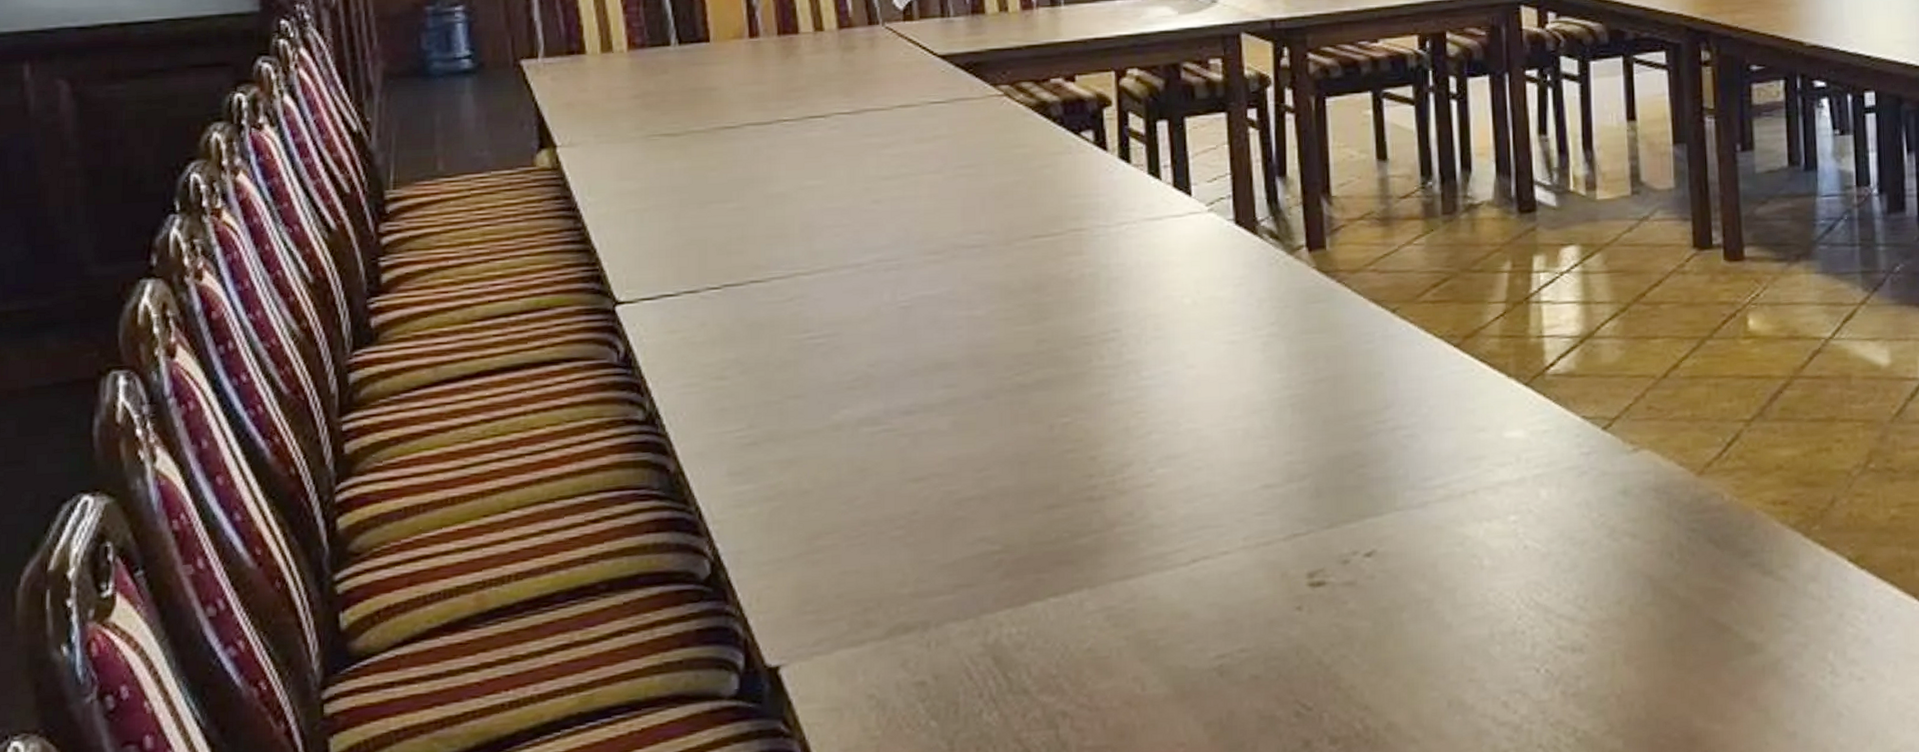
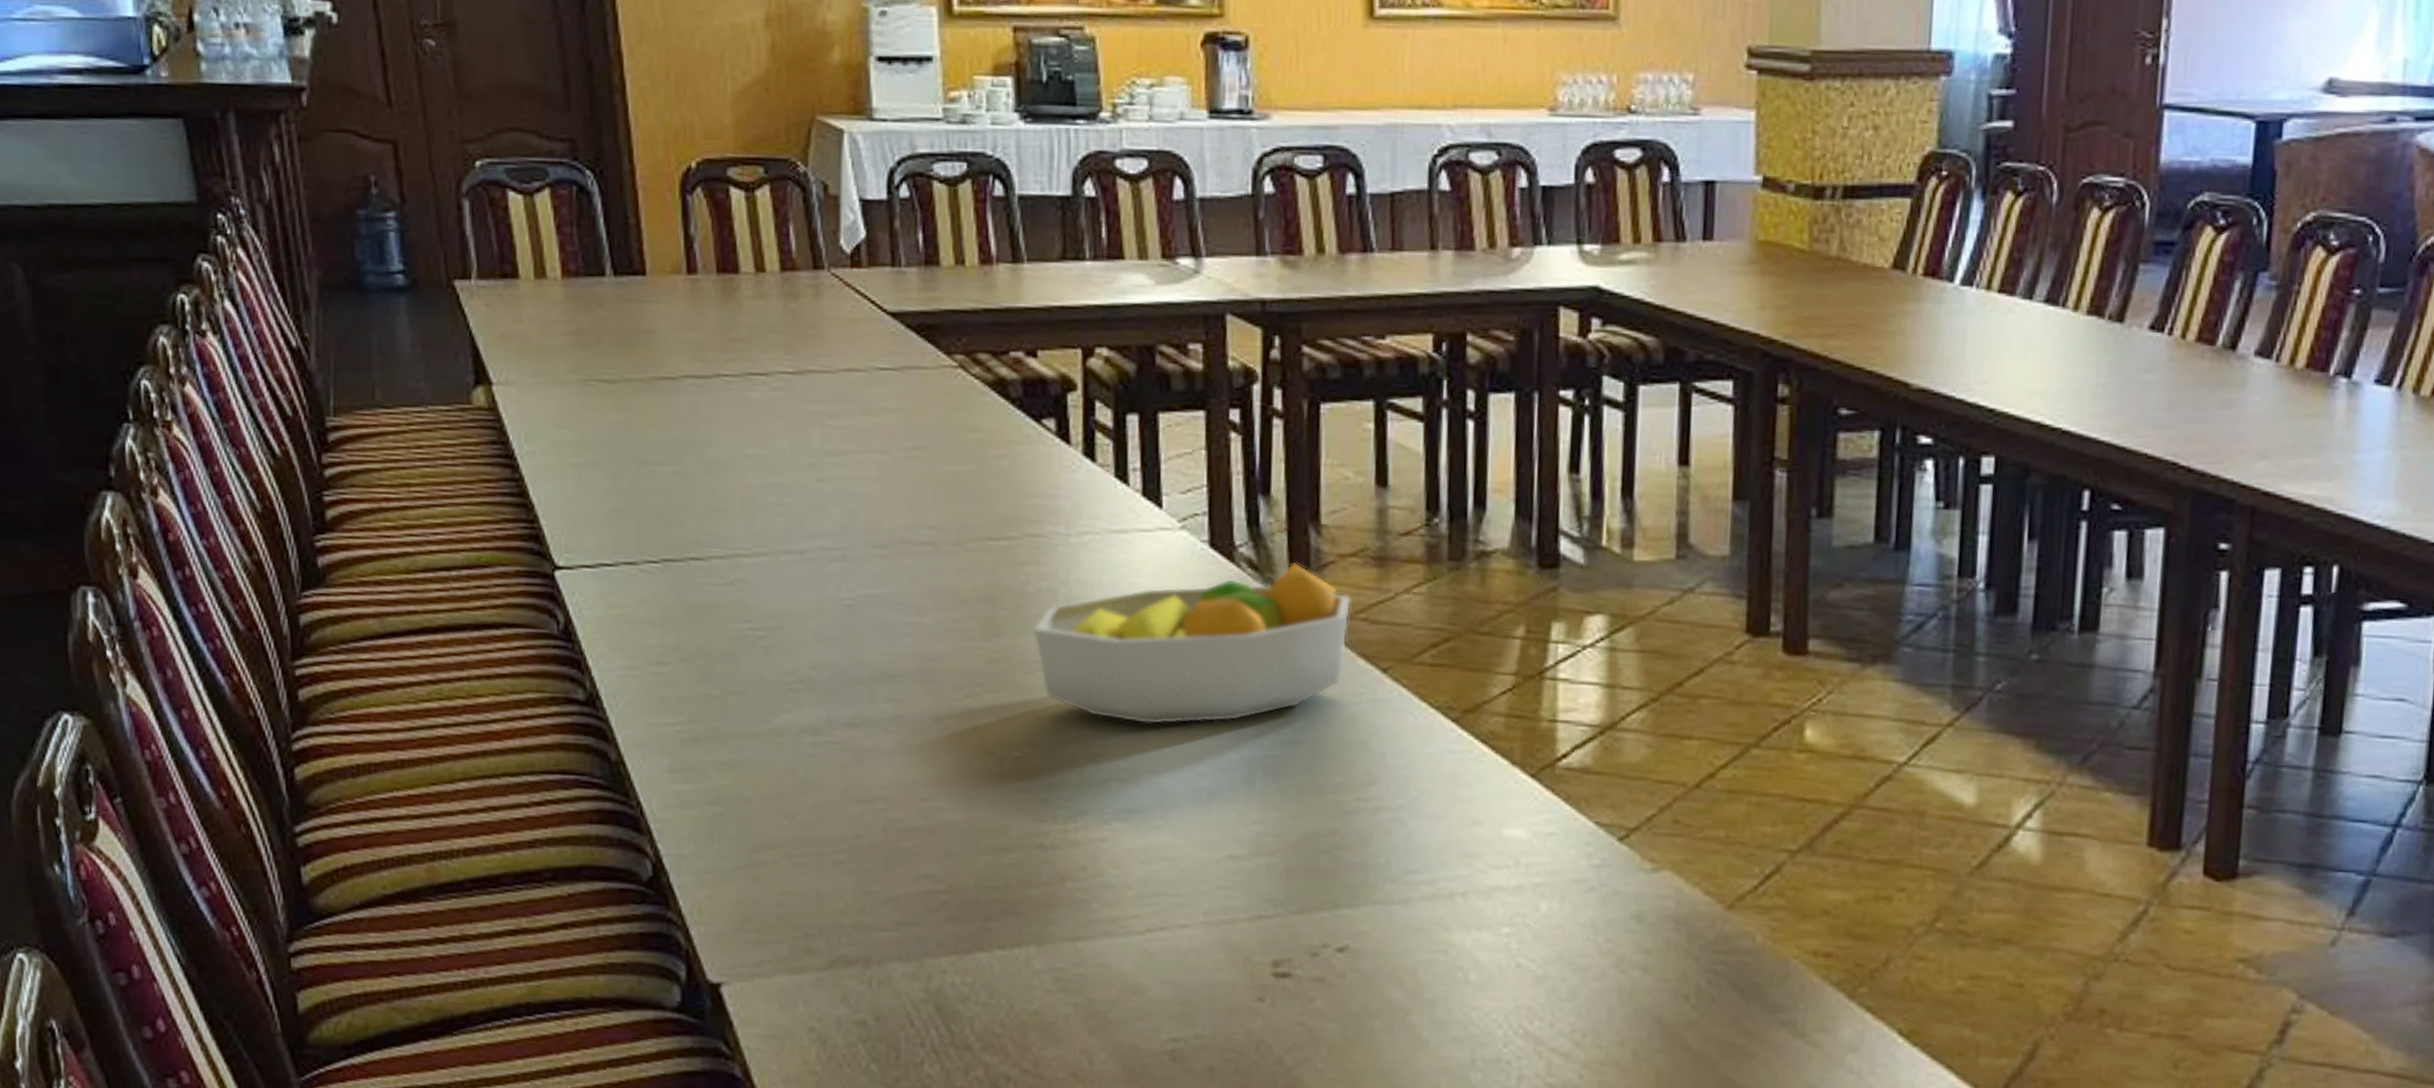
fruit bowl: none [1077,229,1361,381] -> present [1032,563,1351,725]

